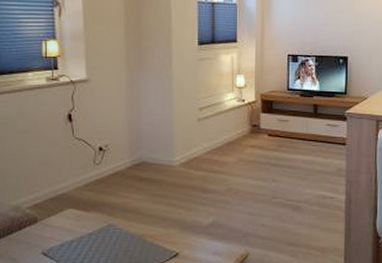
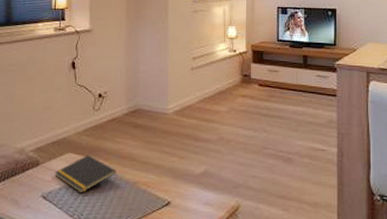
notepad: none [55,210,121,249] -> present [54,155,116,194]

